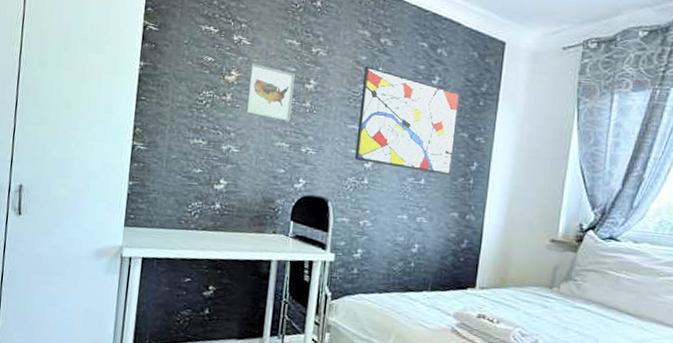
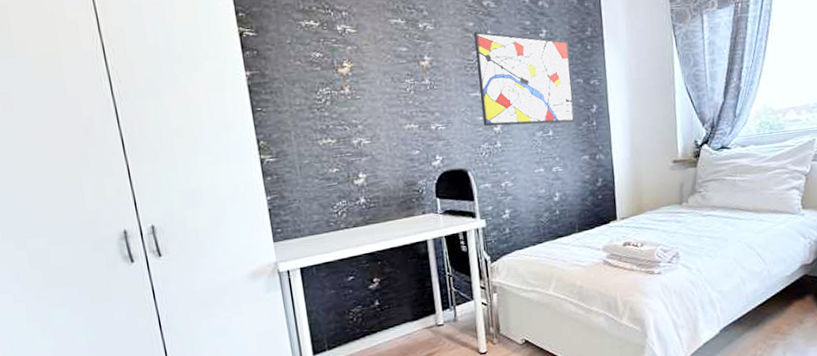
wall art: present [245,63,295,122] -> none [361,50,413,104]

